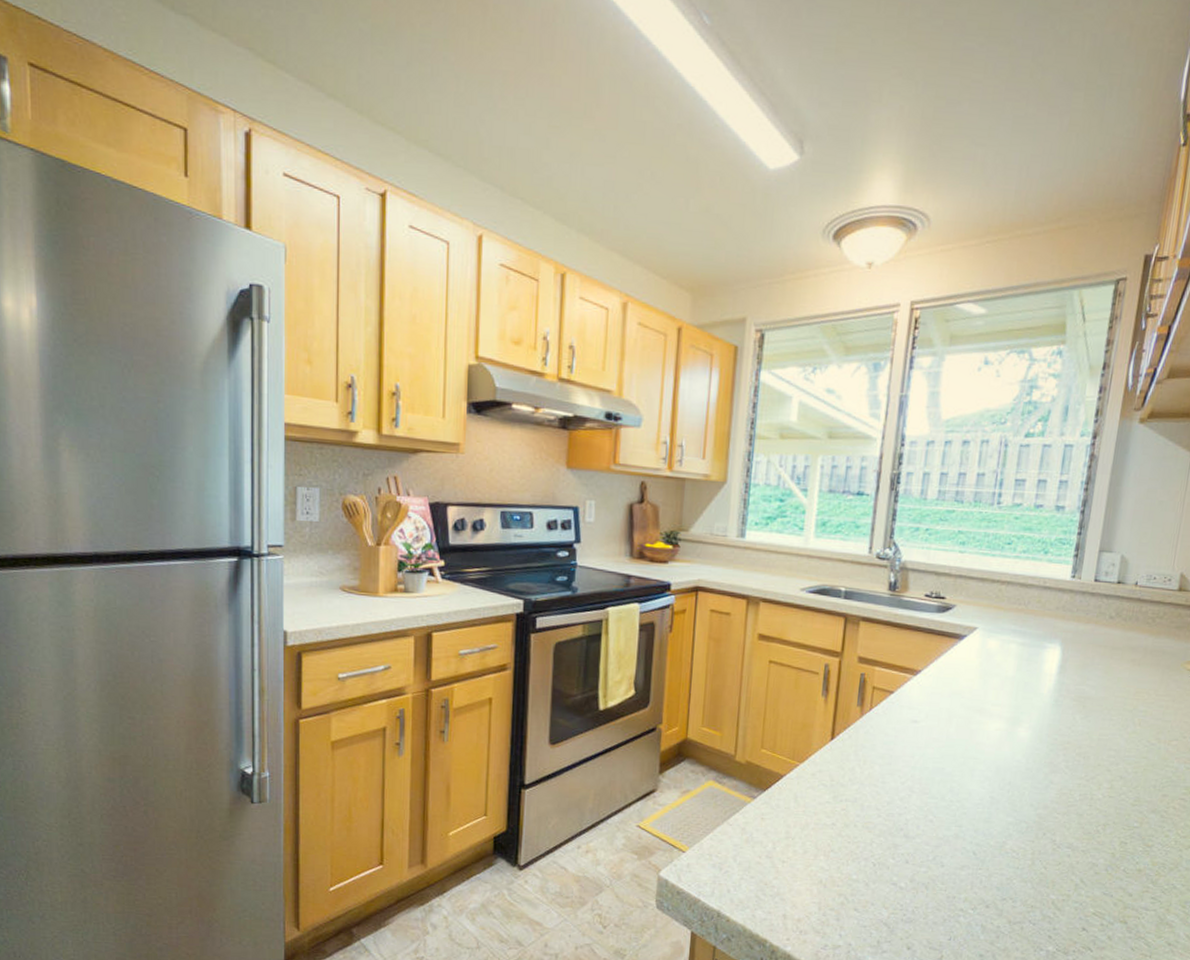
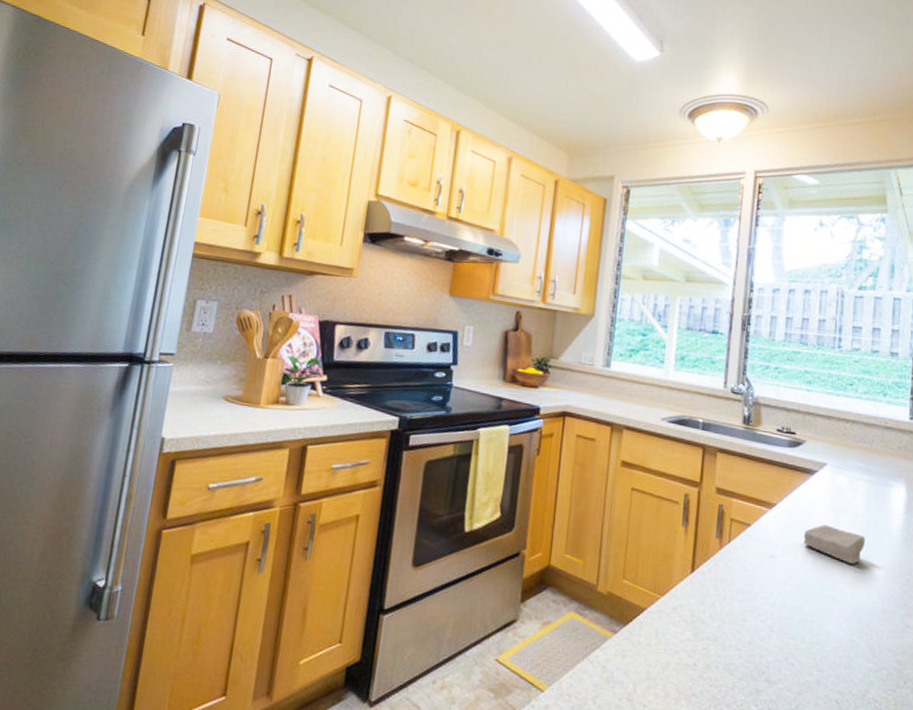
soap bar: none [948,689,1014,726] -> present [804,524,865,564]

